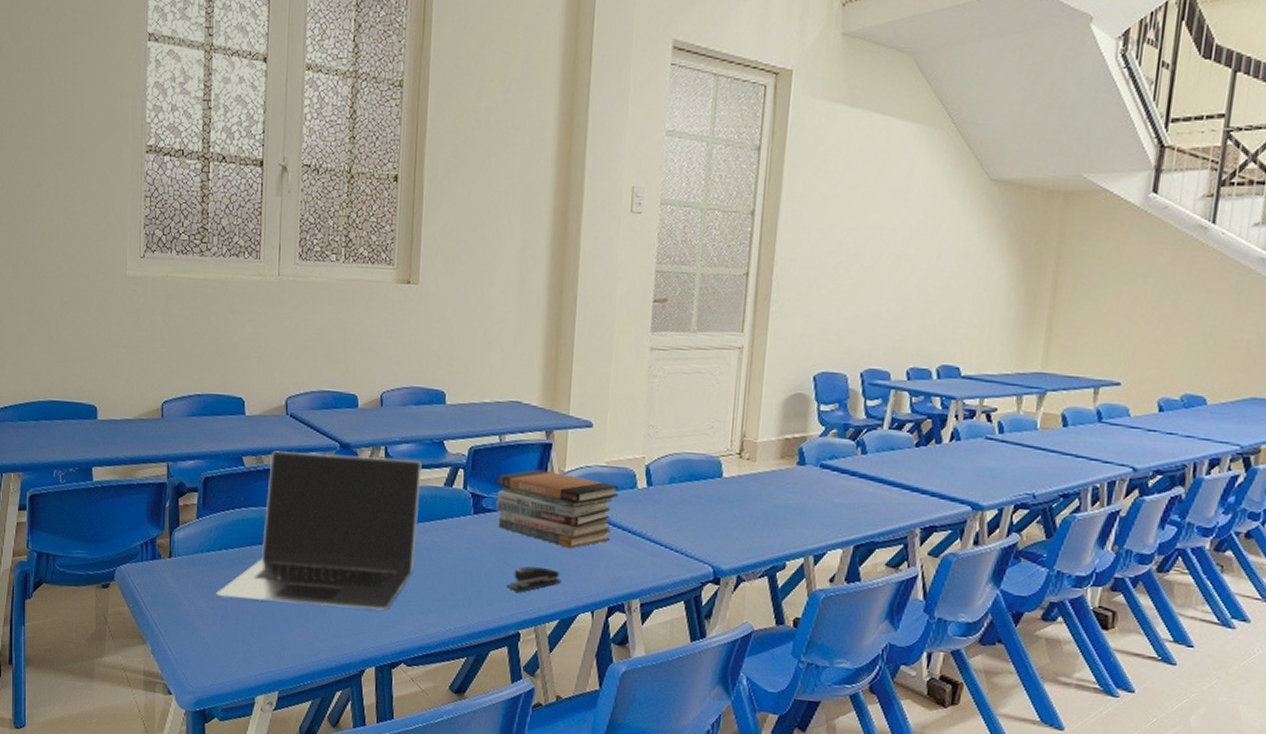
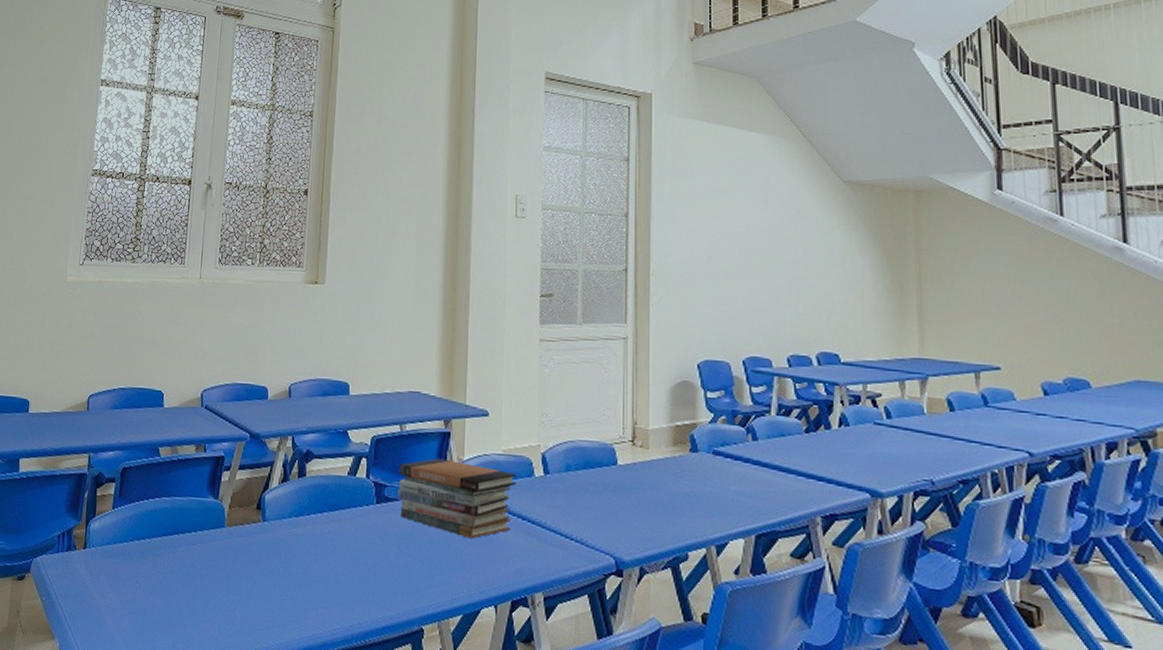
laptop: present [216,451,422,610] -> none [126,441,327,604]
stapler: present [506,566,561,593] -> none [408,557,463,585]

